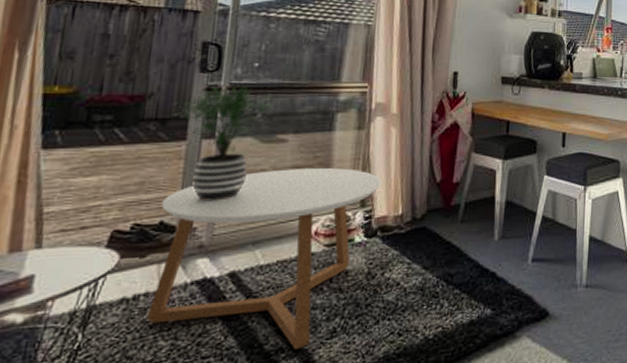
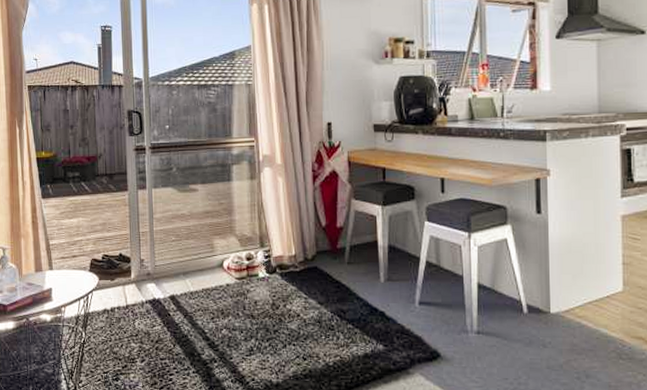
coffee table: present [147,167,382,351] -> none [119,212,275,362]
potted plant: present [171,84,273,201] -> none [115,144,184,239]

